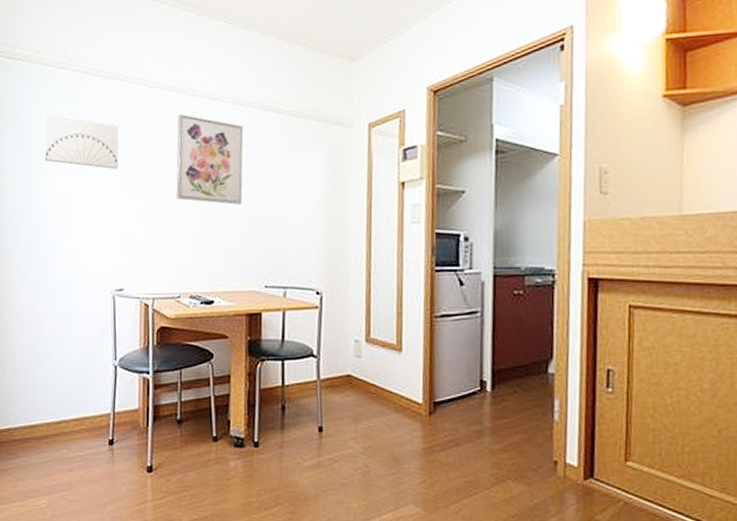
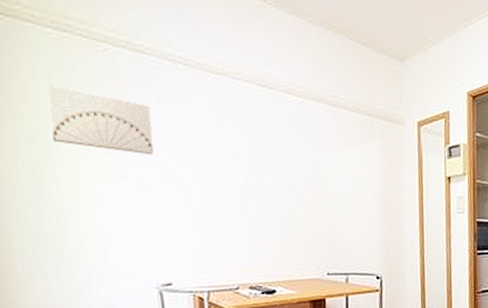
wall art: present [176,114,244,205] -> none [222,99,300,195]

